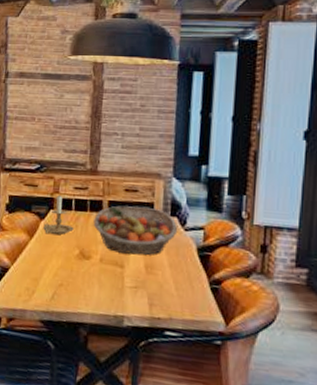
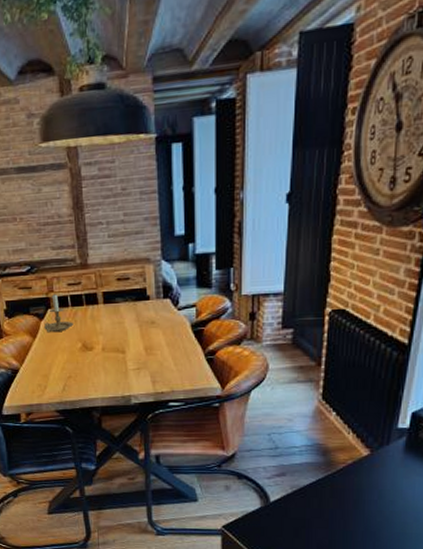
fruit basket: present [93,205,178,255] -> none [91,292,172,340]

